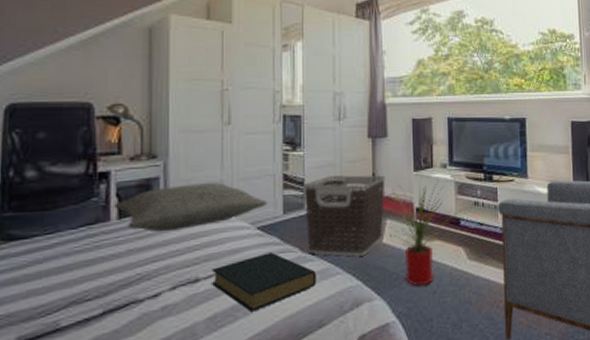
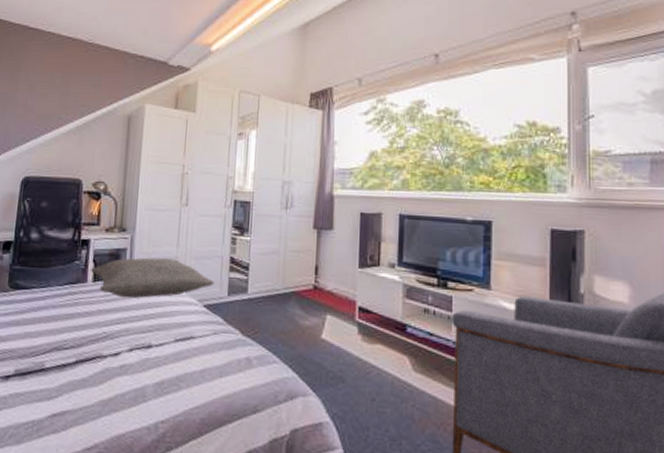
hardback book: present [211,251,317,312] -> none [161,330,255,385]
clothes hamper: present [303,175,385,257] -> none [247,263,328,348]
house plant: present [386,178,456,287] -> none [327,275,402,391]

